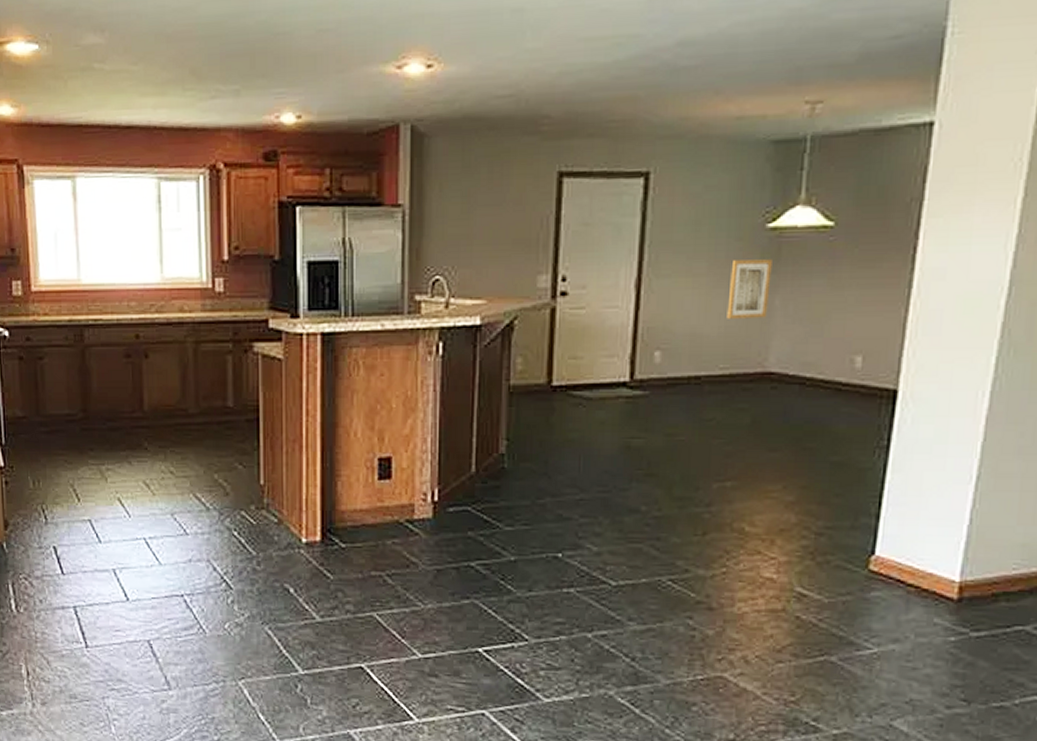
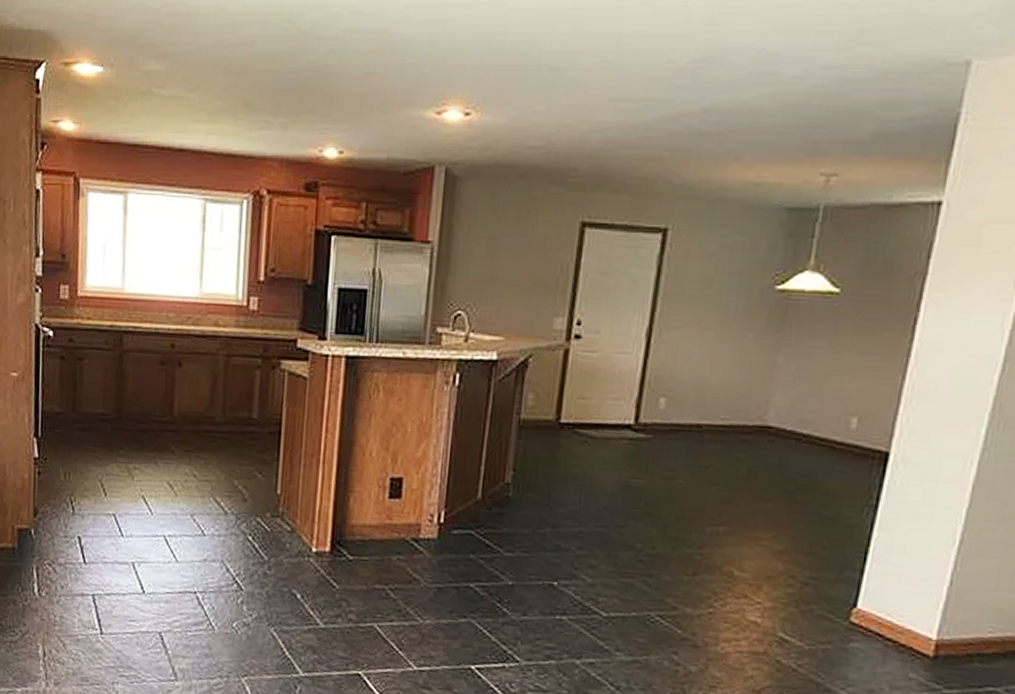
wall art: present [727,259,772,319] -> none [731,318,778,375]

